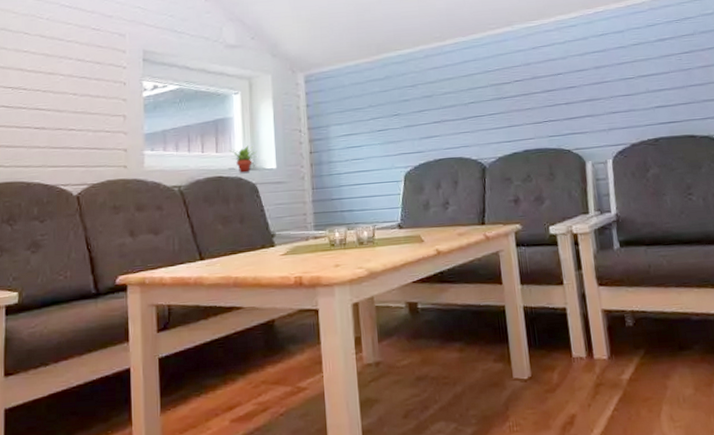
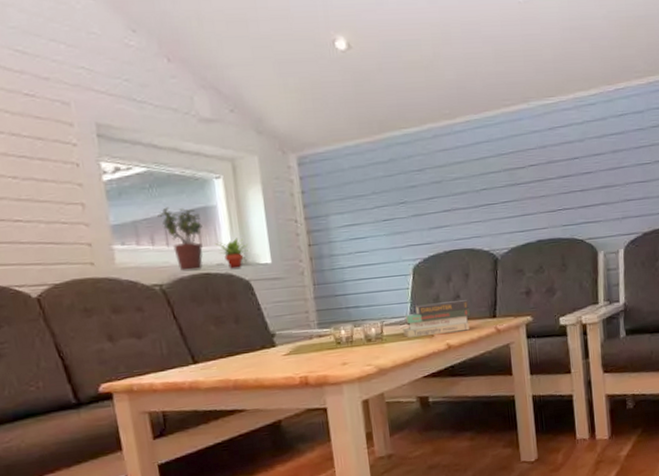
potted plant: none [183,118,220,175] -> present [157,207,204,272]
books: none [392,206,460,243] -> present [402,300,471,339]

